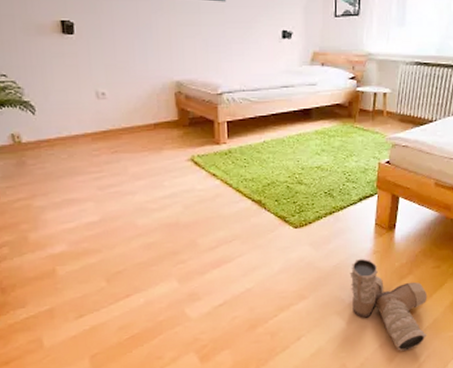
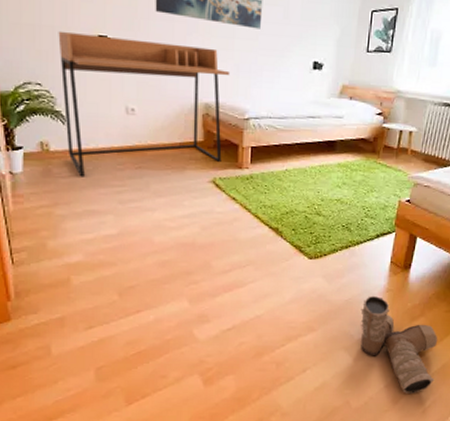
desk: none [18,19,200,167] -> present [58,31,231,177]

